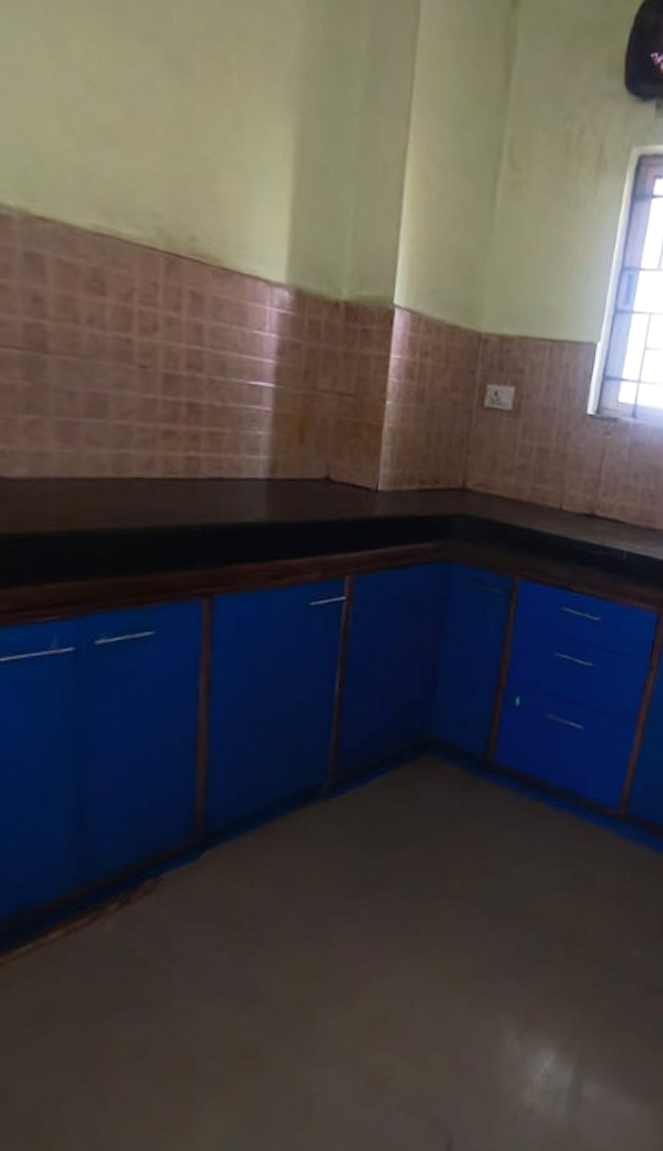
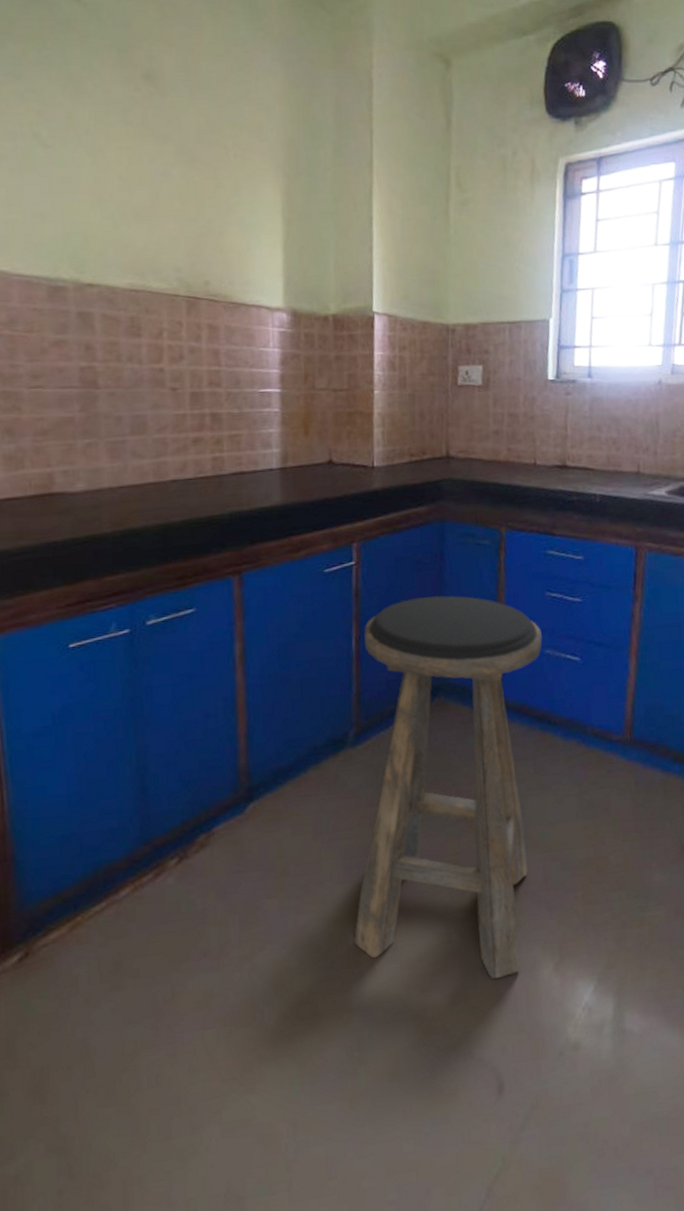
stool: none [309,644,546,1044] -> present [353,595,542,980]

